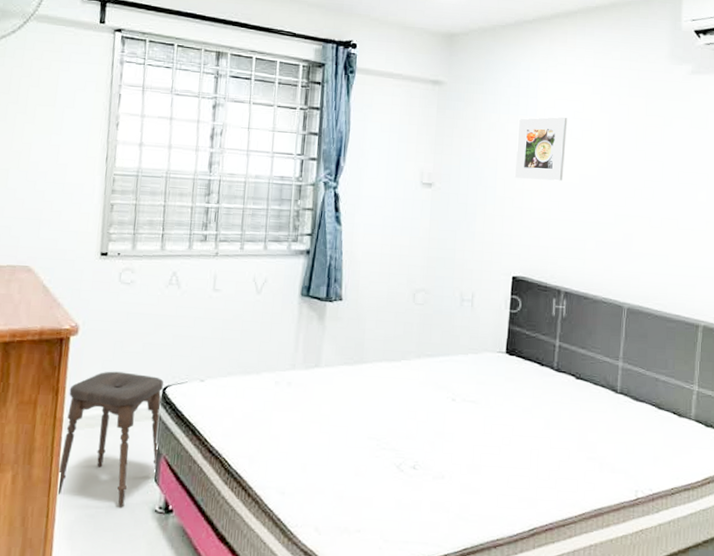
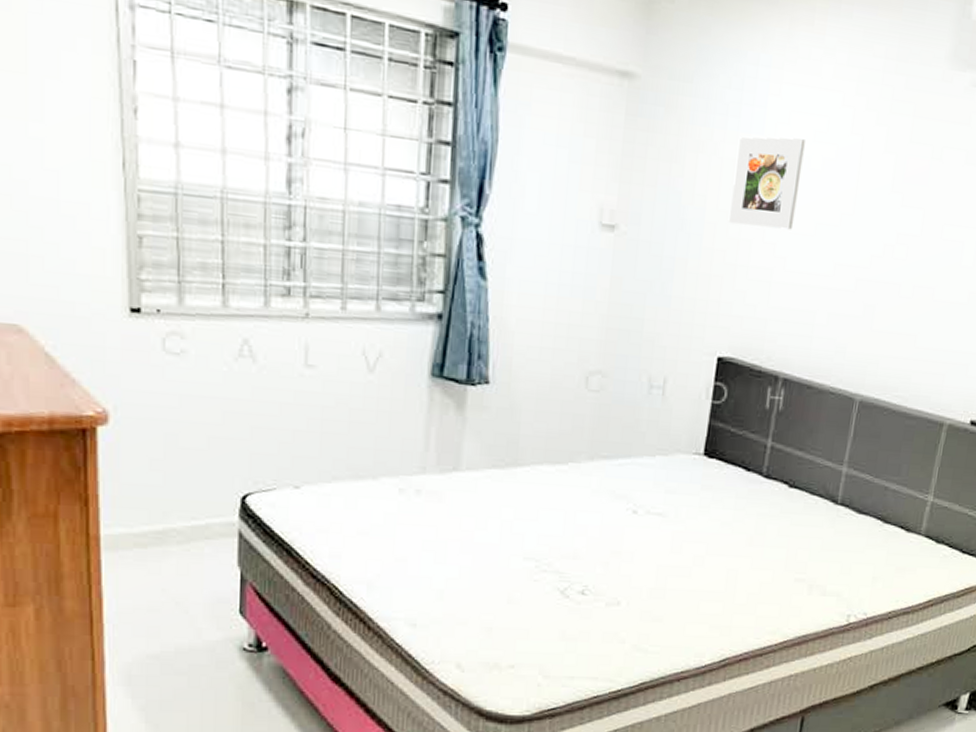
stool: present [58,371,163,507] -> none [102,474,242,646]

